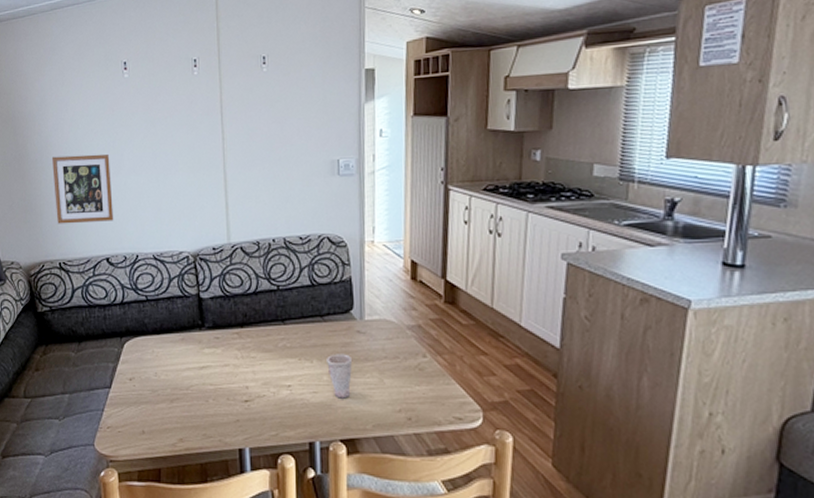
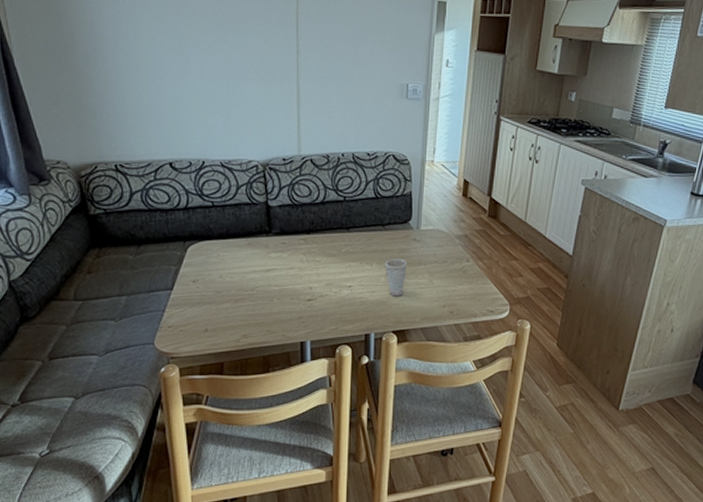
picture frame: present [51,154,114,224] -> none [105,51,179,126]

